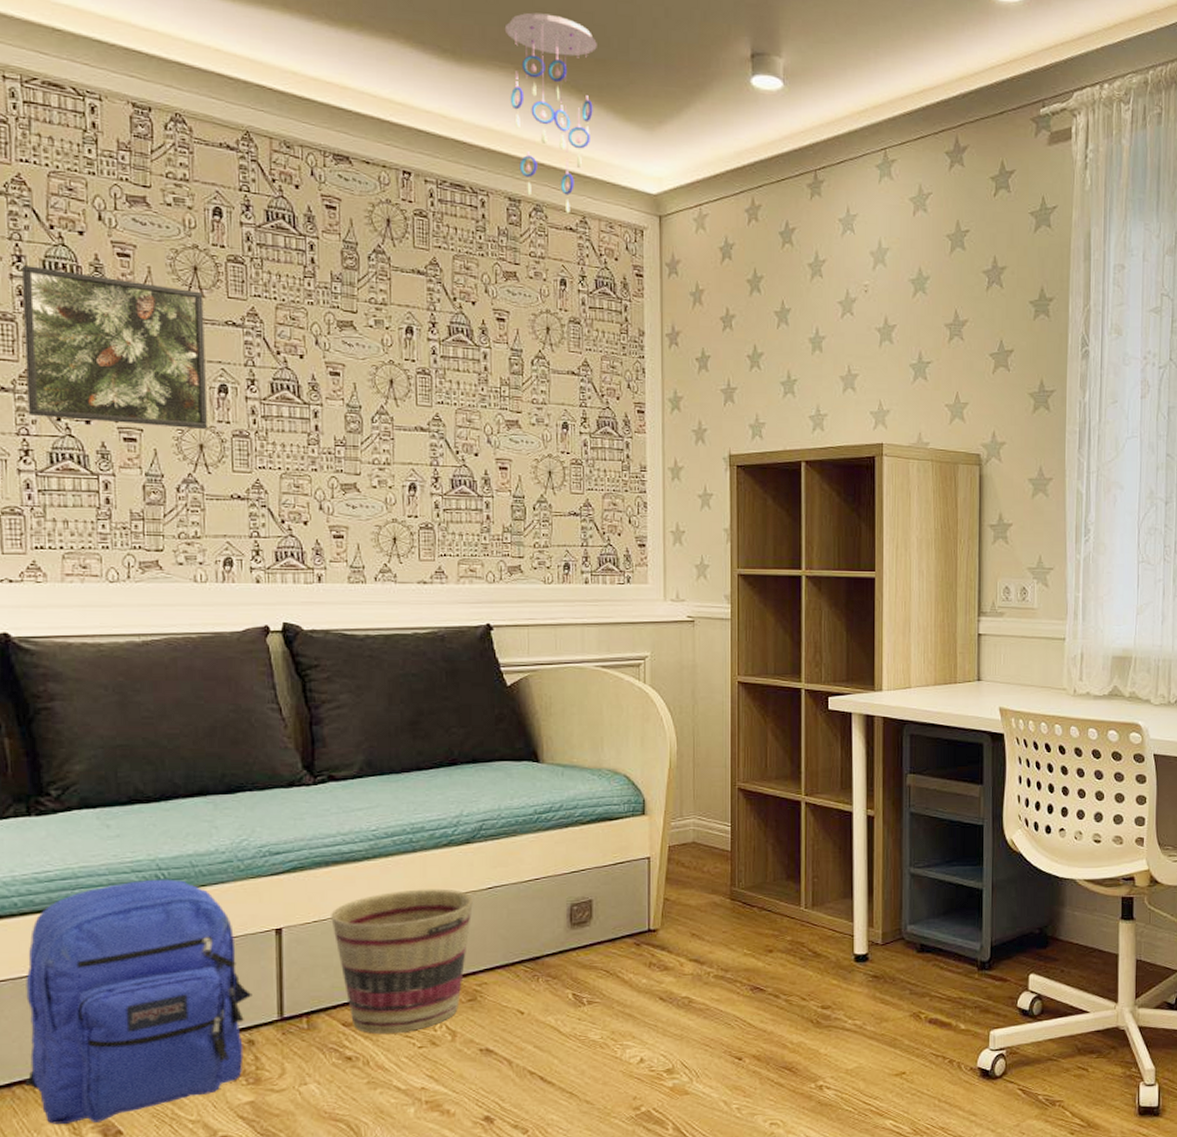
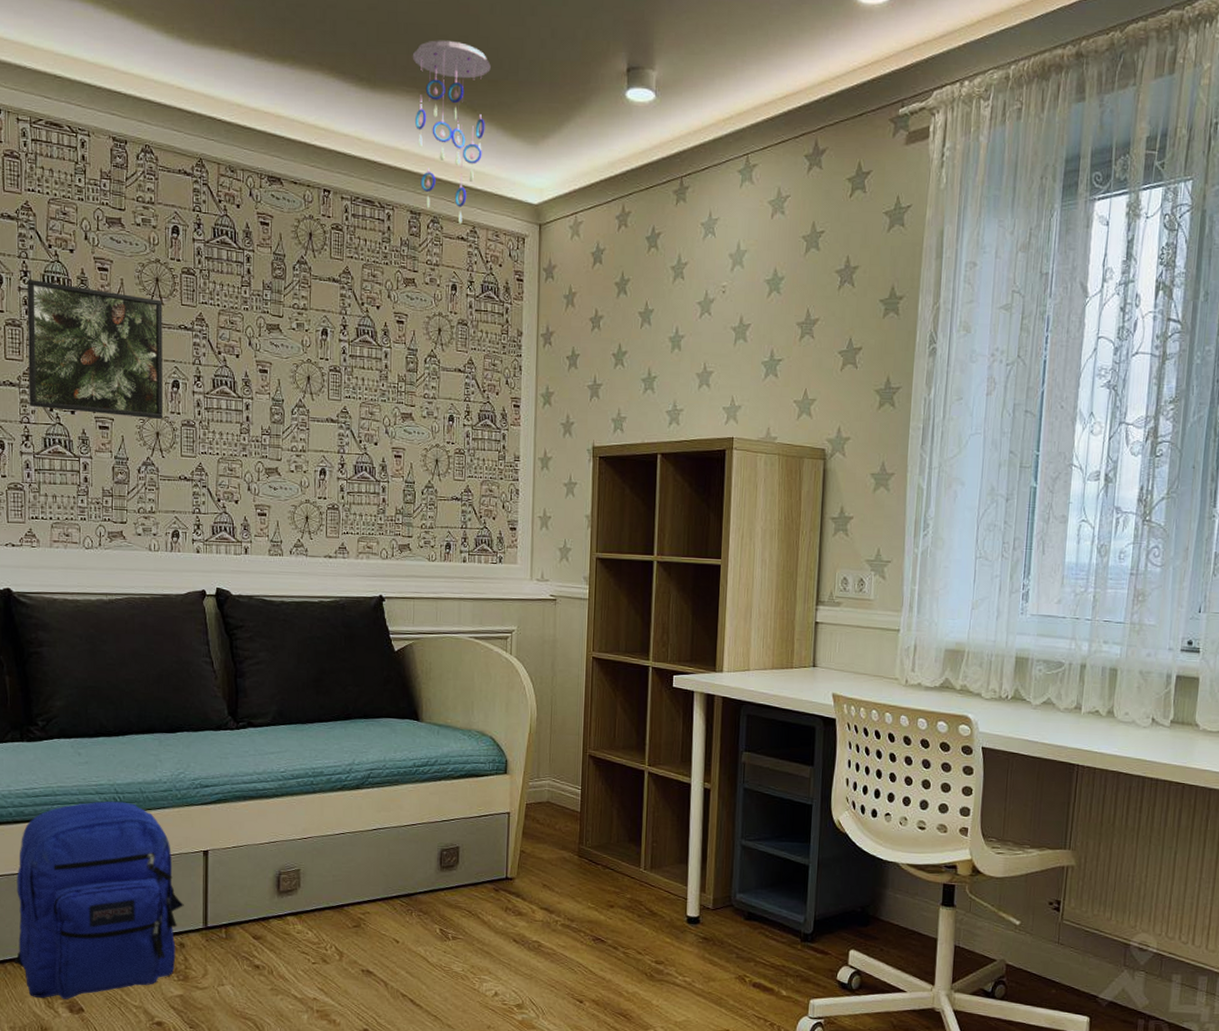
basket: present [331,888,473,1034] -> none [247,825,360,949]

